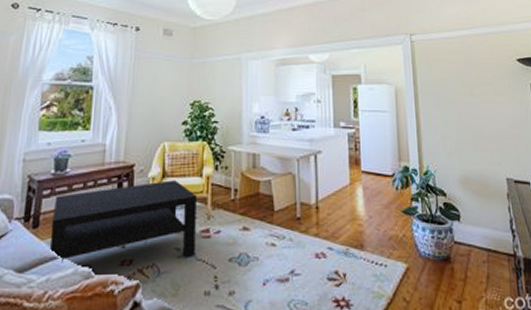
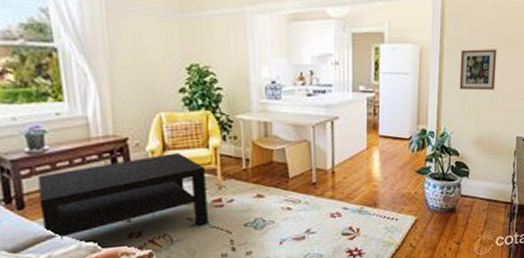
picture frame: none [435,90,474,129] -> present [459,49,497,91]

